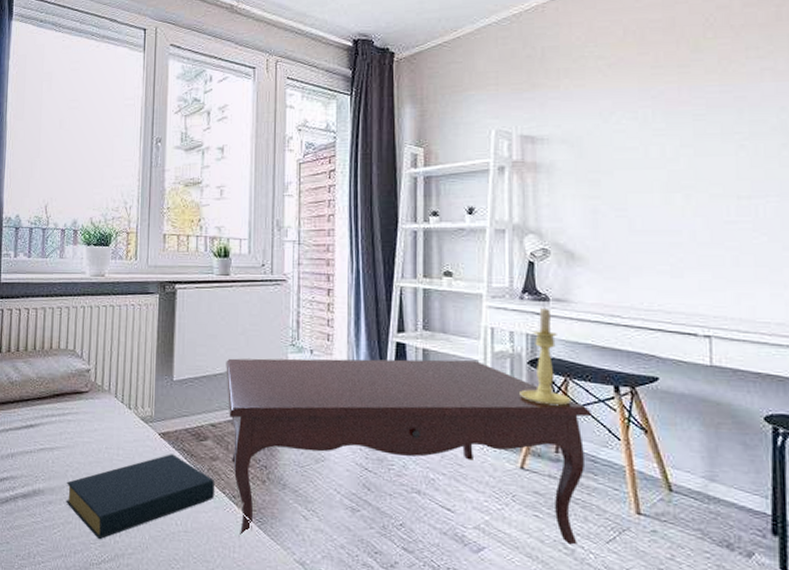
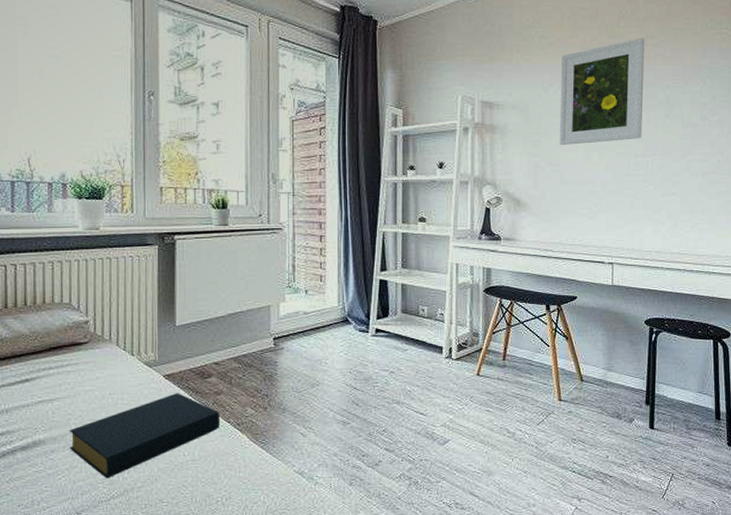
coffee table: present [226,358,591,545] -> none [227,291,529,459]
candle holder: present [520,307,571,406] -> none [477,245,515,324]
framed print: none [625,49,747,186] -> present [559,37,645,146]

